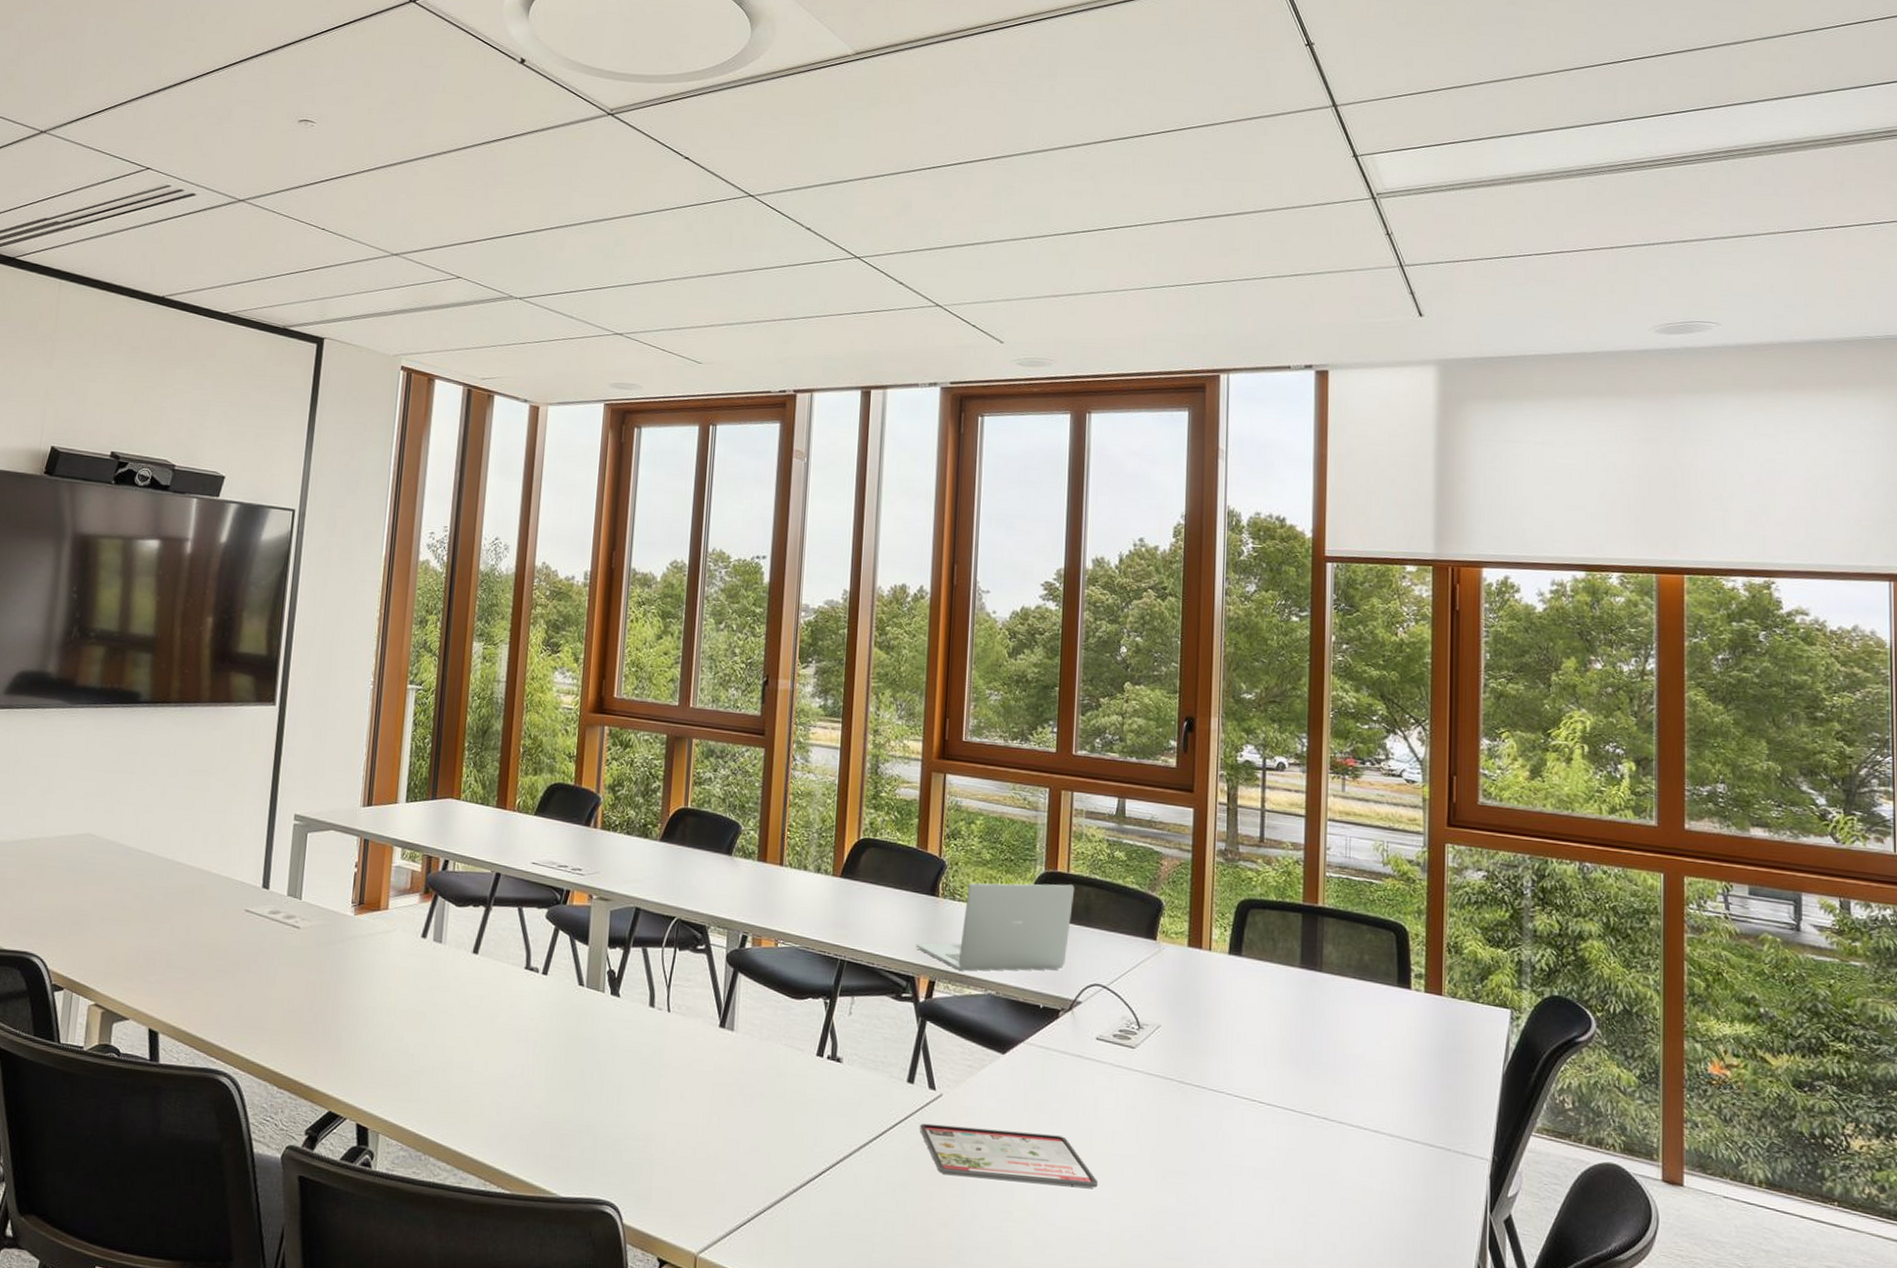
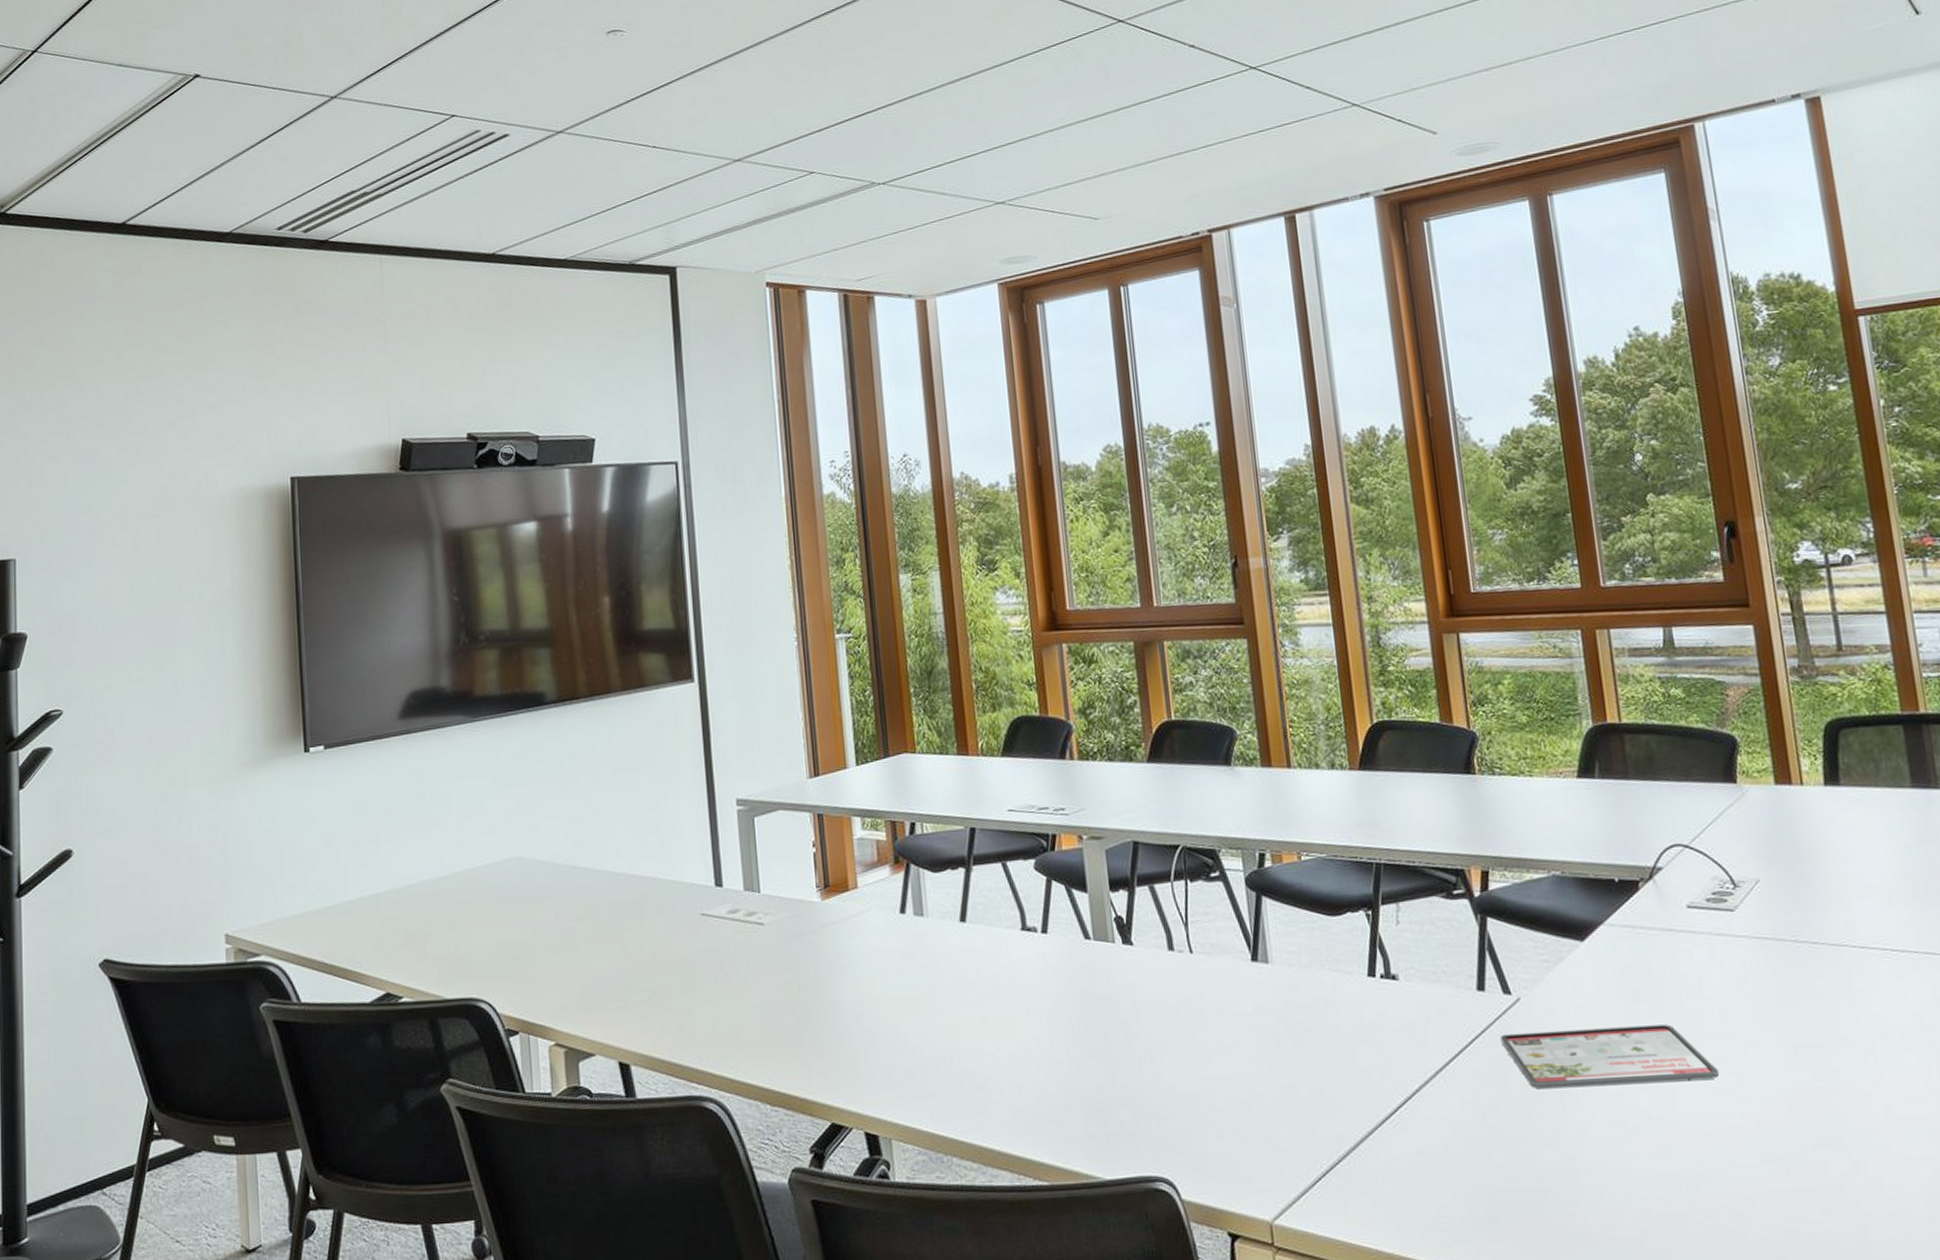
laptop: present [915,883,1075,971] -> none [1458,735,1635,854]

